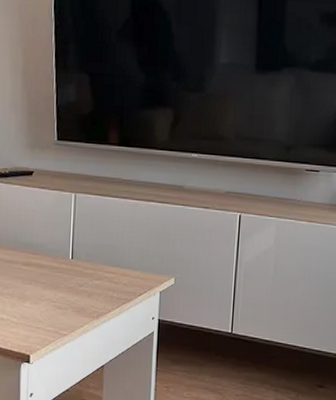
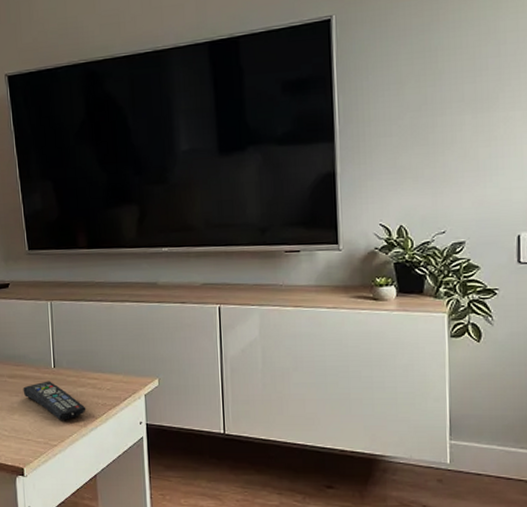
remote control: none [37,271,101,311] -> present [23,381,86,420]

